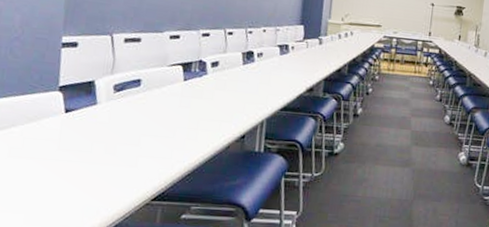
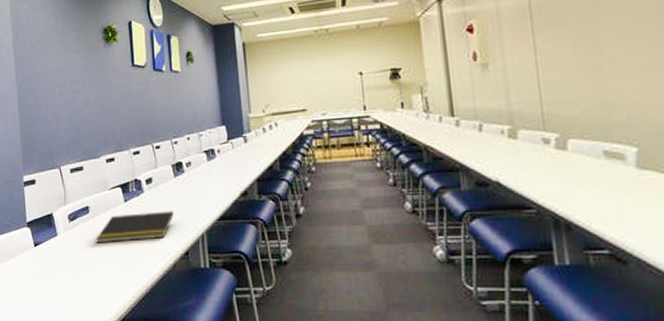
notepad: none [143,92,236,121] -> present [96,211,174,244]

